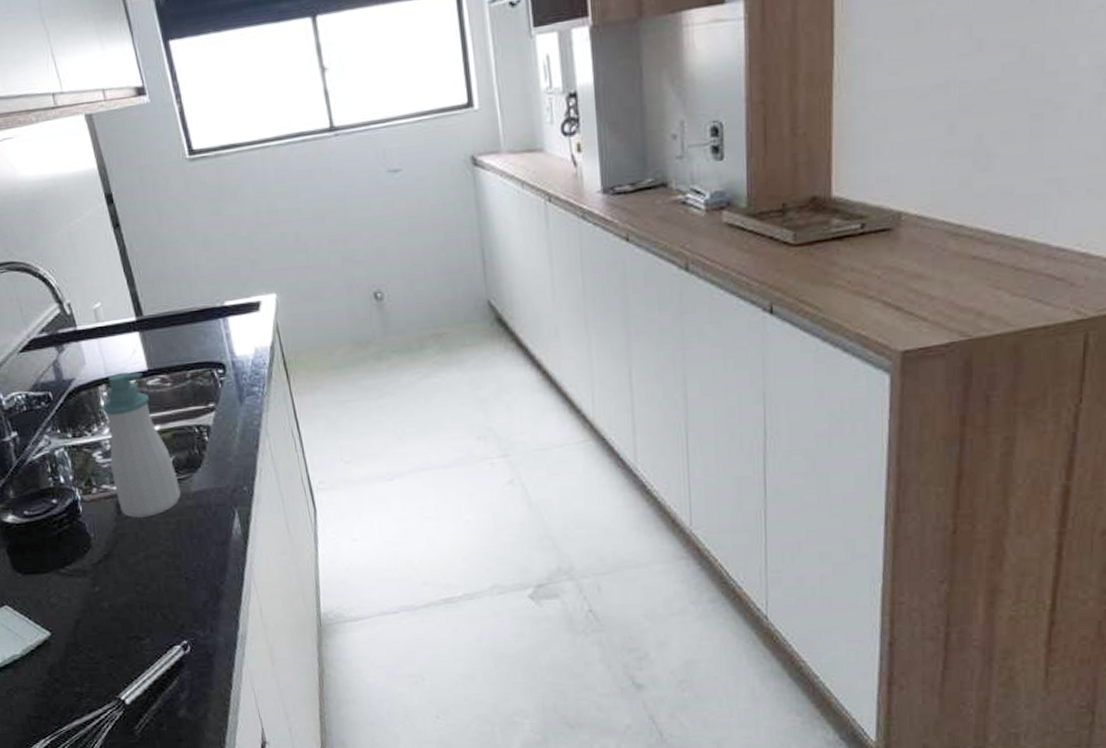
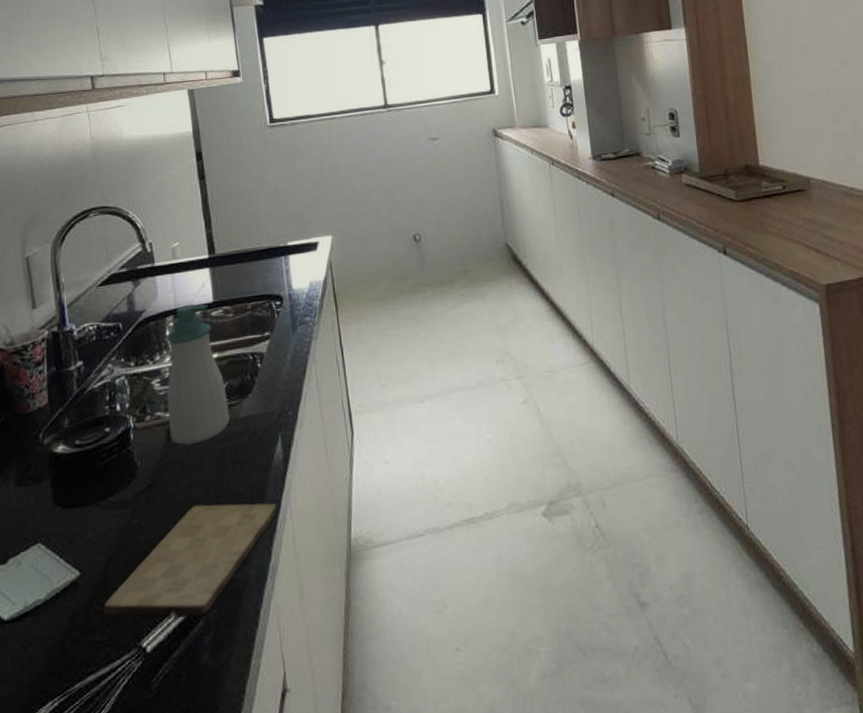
cutting board: none [78,575,242,677] -> present [103,503,278,619]

